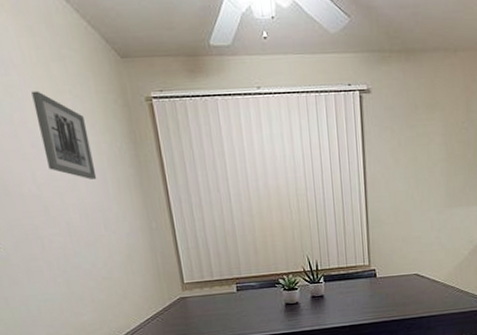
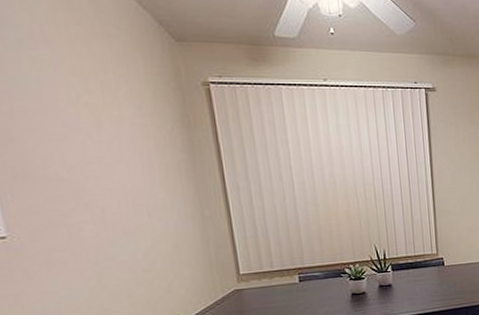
wall art: present [31,90,97,179] -> none [66,67,142,163]

